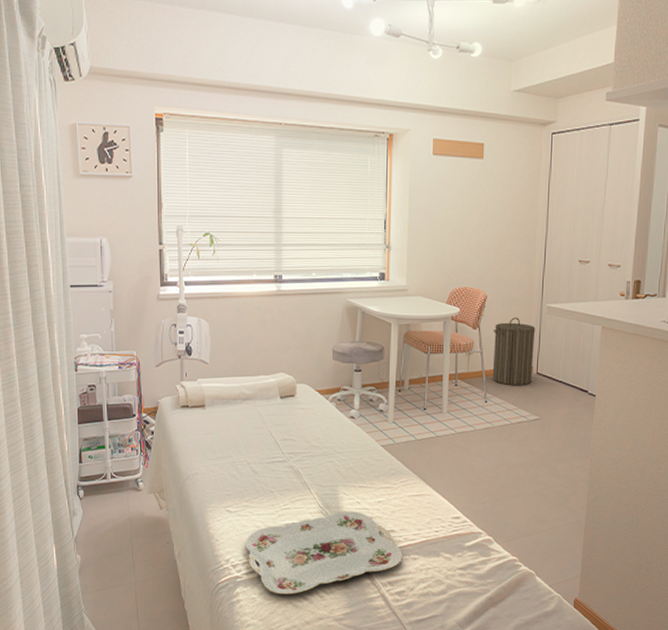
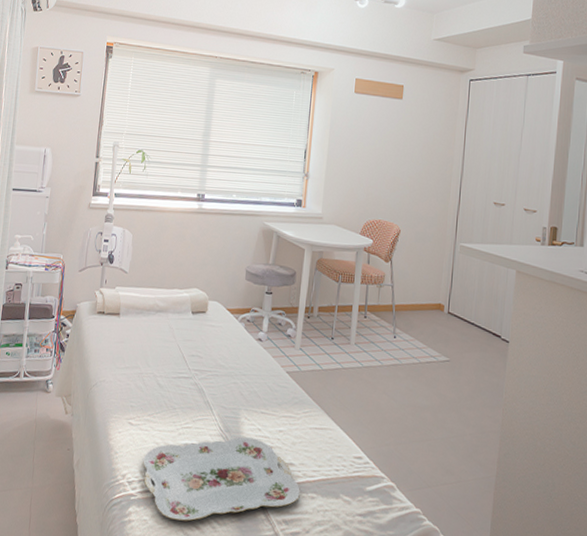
laundry hamper: present [492,317,536,386] -> none [402,253,448,324]

